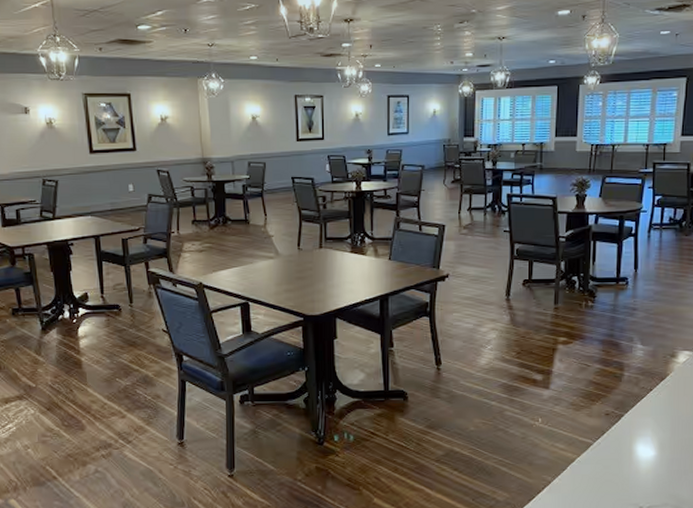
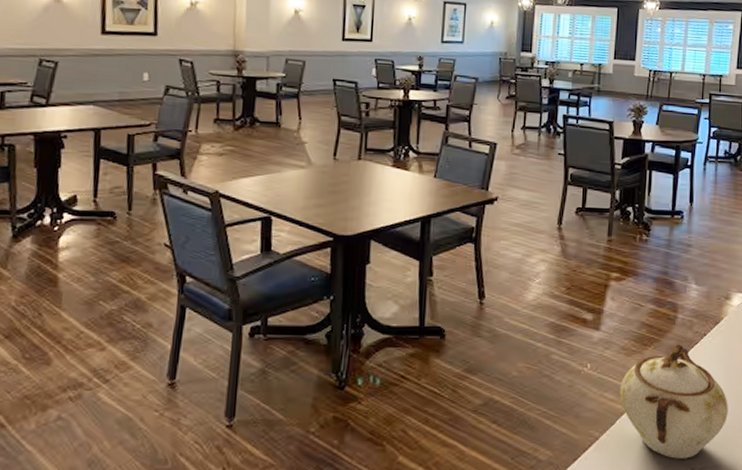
sugar bowl: none [570,398,674,499] -> present [620,343,728,459]

